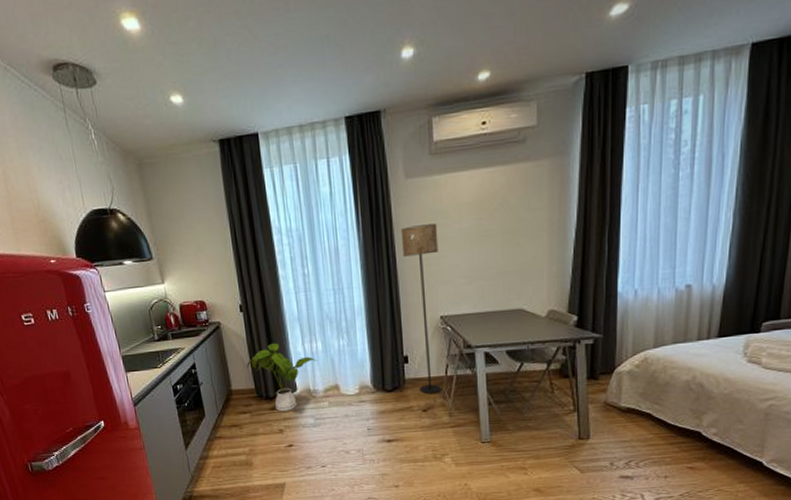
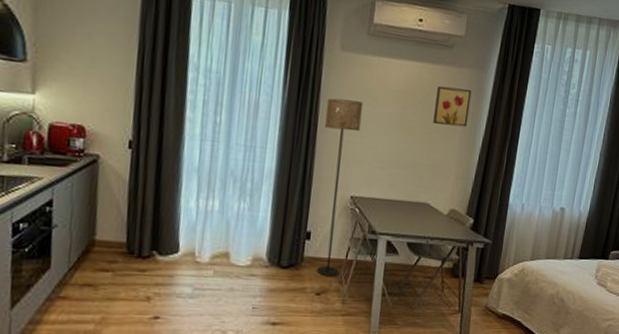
house plant: present [246,342,317,412] -> none [121,191,210,275]
wall art: none [514,182,555,228] -> present [433,85,472,127]

